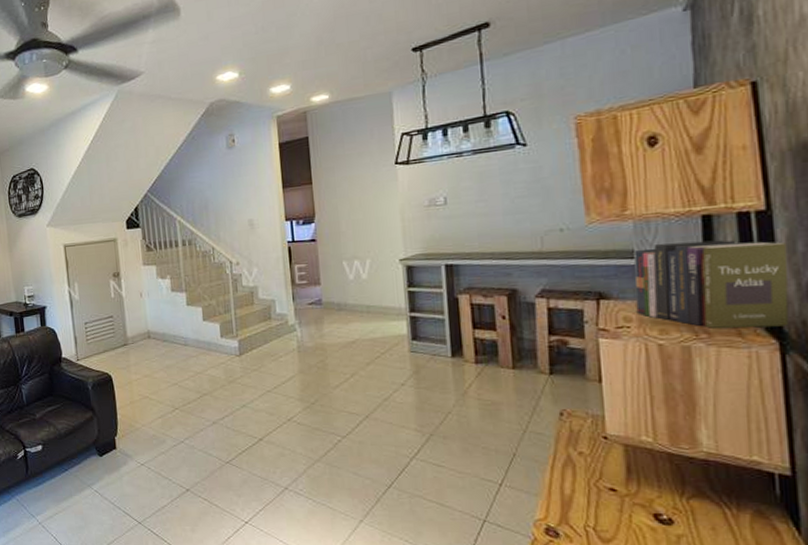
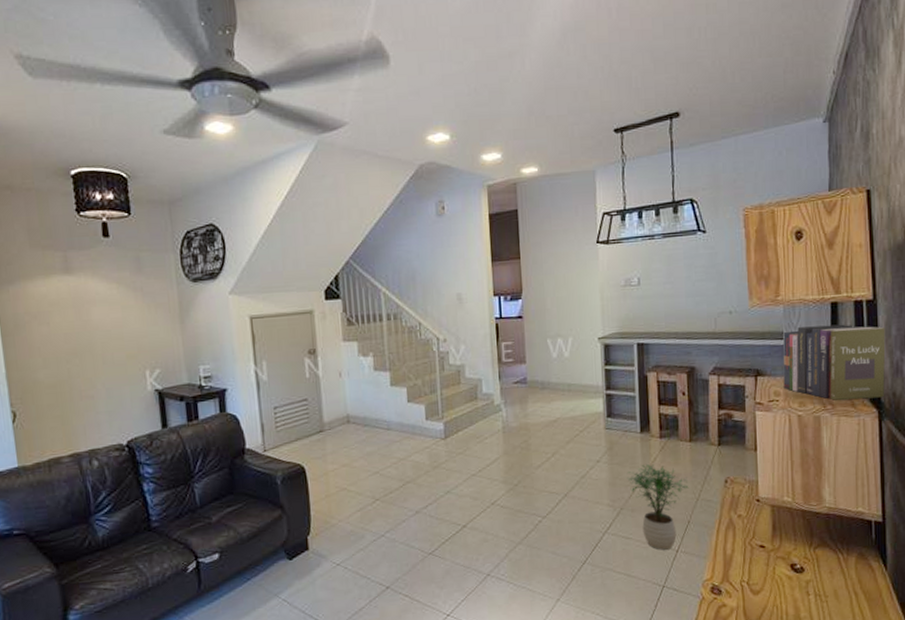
potted plant: none [437,391,513,482] -> present [627,464,689,550]

